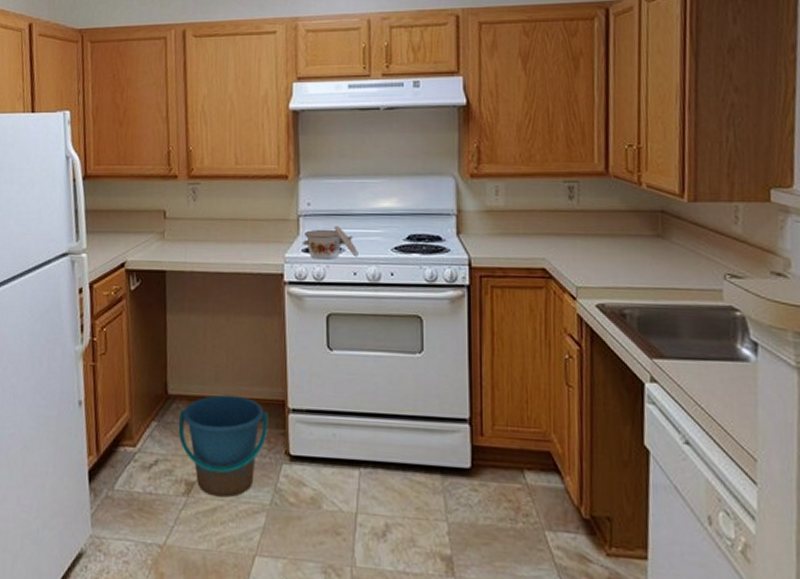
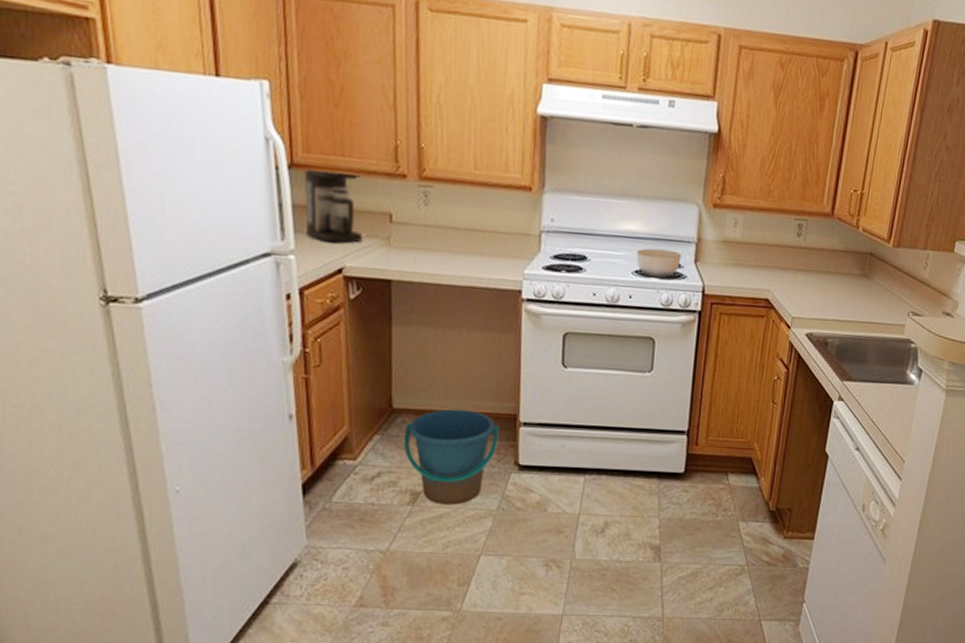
coffee maker: none [95,177,142,240] -> present [304,166,364,243]
cooking pot: present [302,226,358,260] -> none [542,245,599,279]
bowl: none [394,224,442,254] -> present [636,248,682,279]

